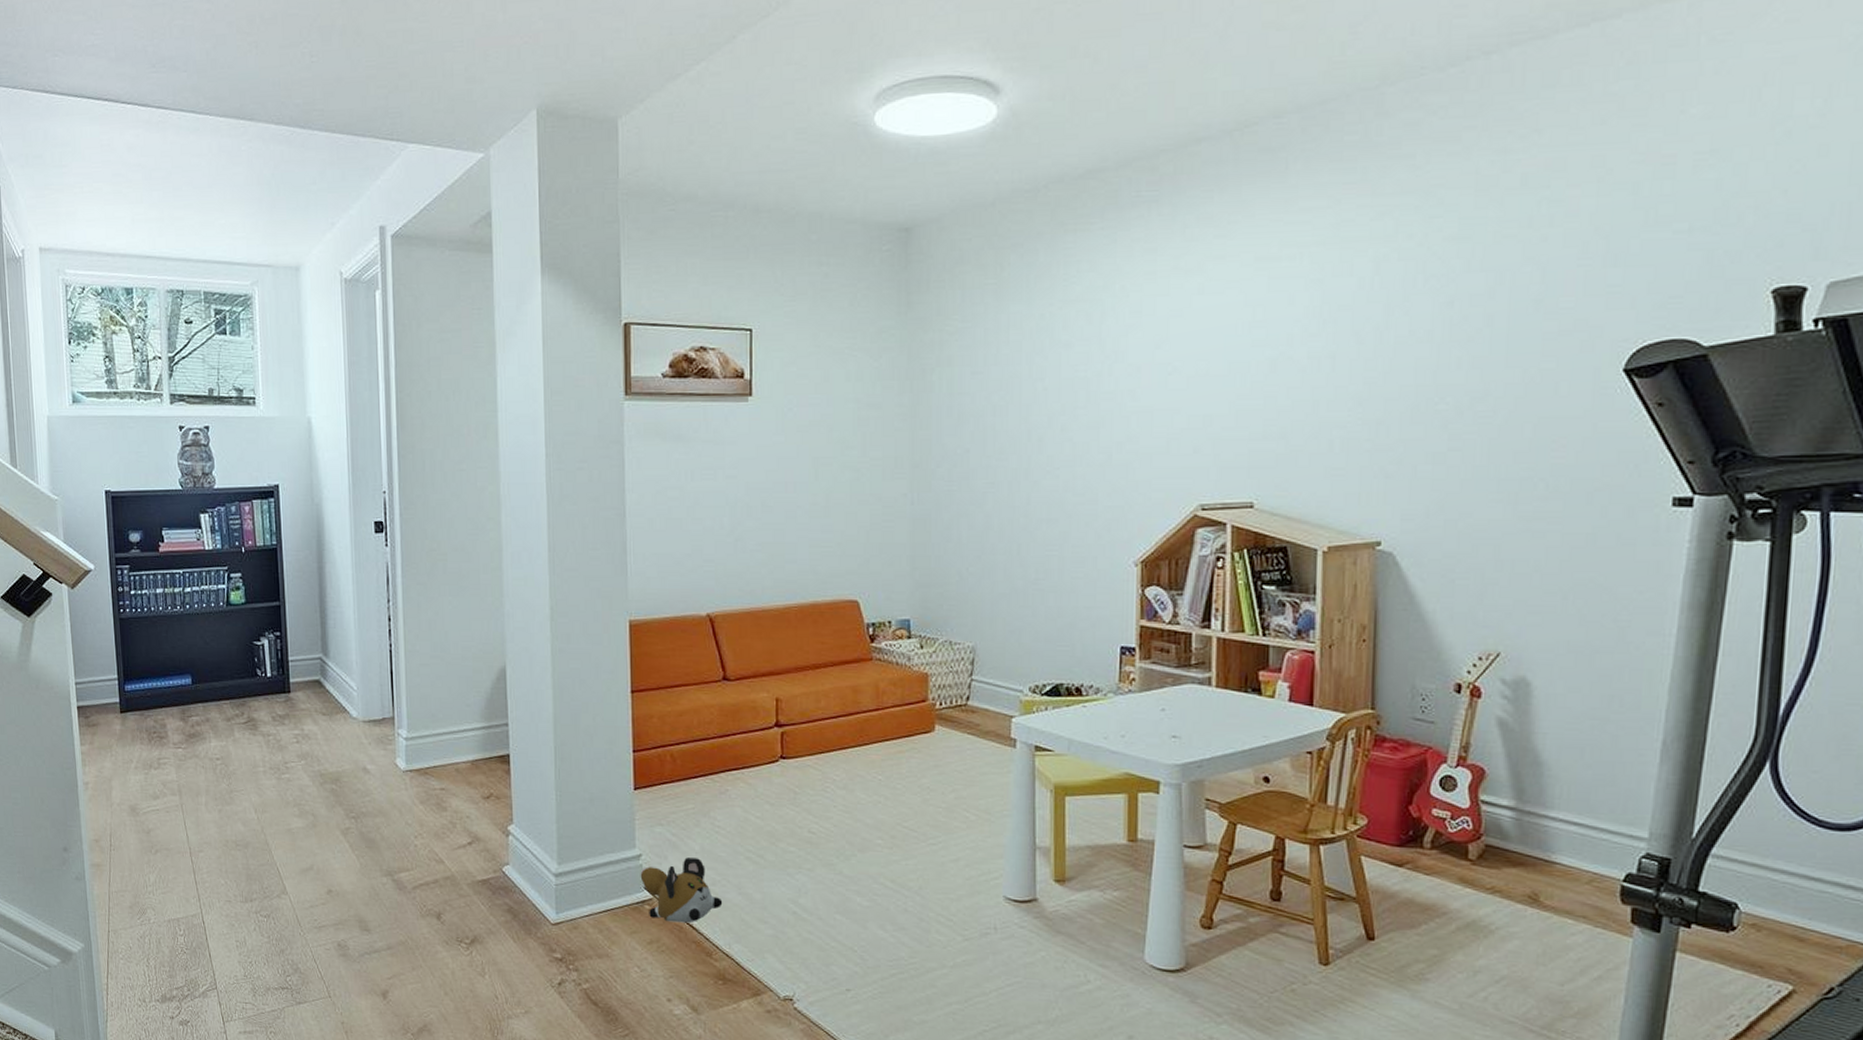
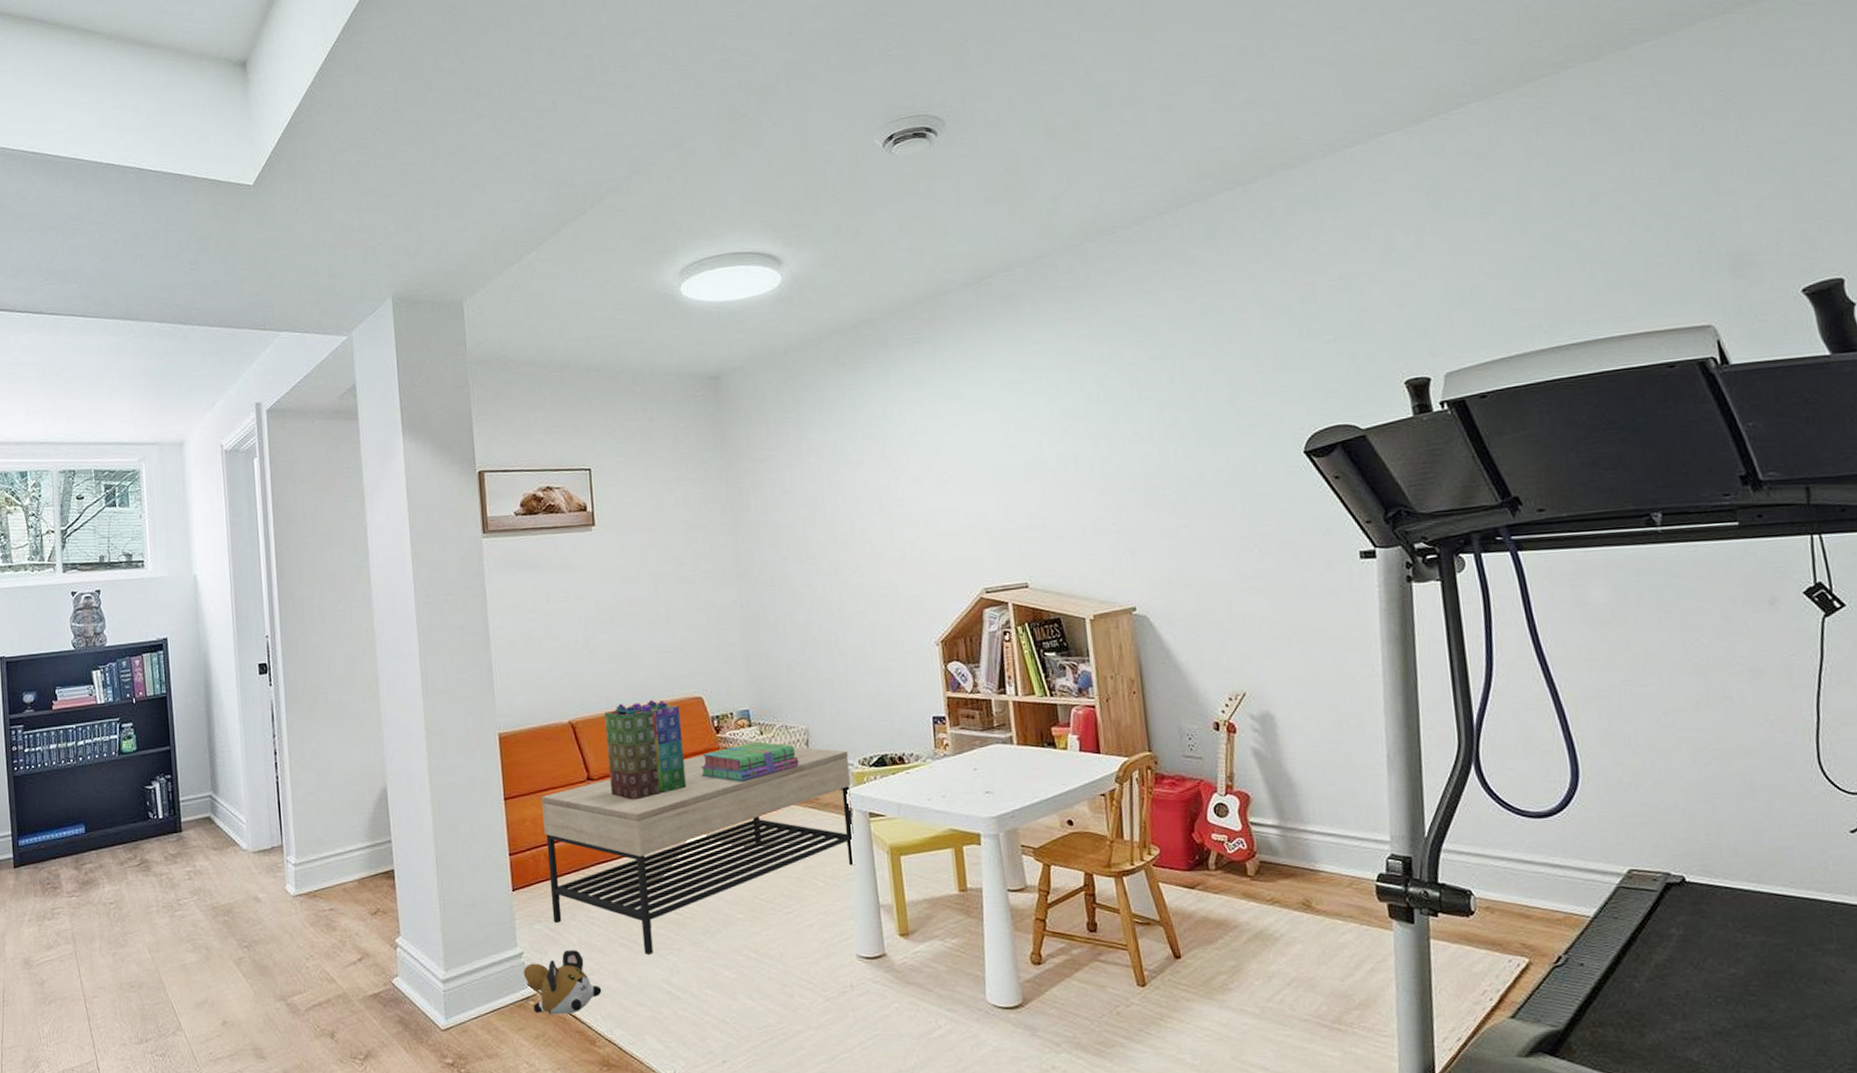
coffee table: none [672,656,1018,873] -> present [542,743,855,956]
toy block set: none [747,599,832,707] -> present [604,700,686,800]
stack of books: none [850,655,961,698] -> present [701,741,799,782]

